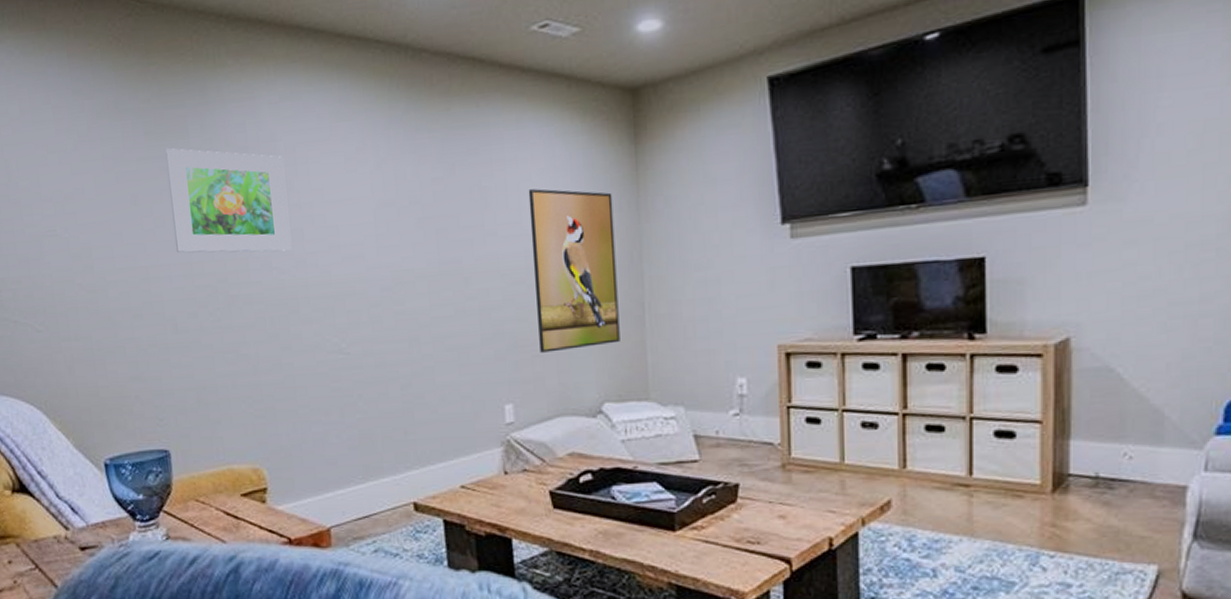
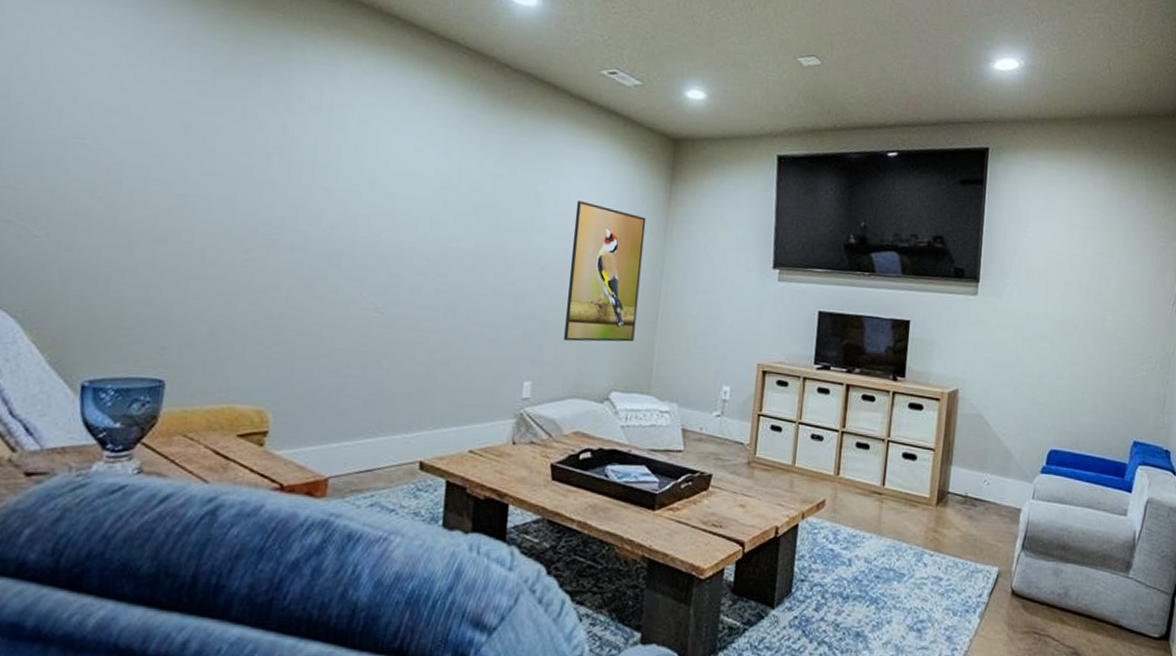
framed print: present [164,147,292,253] -> none [221,88,354,209]

